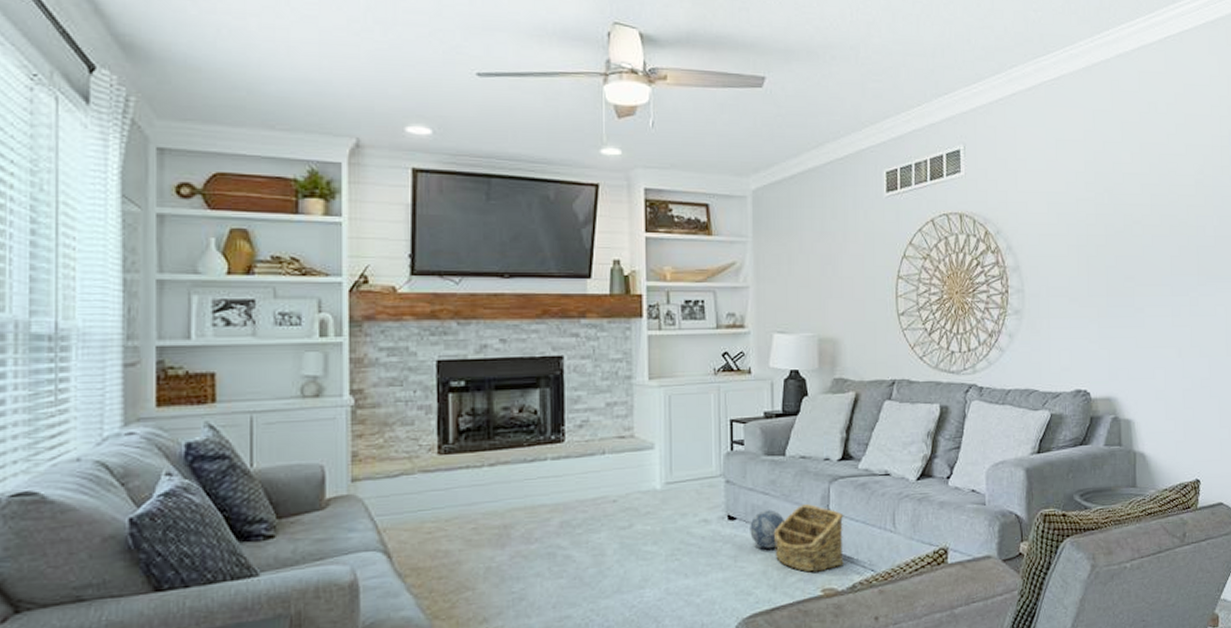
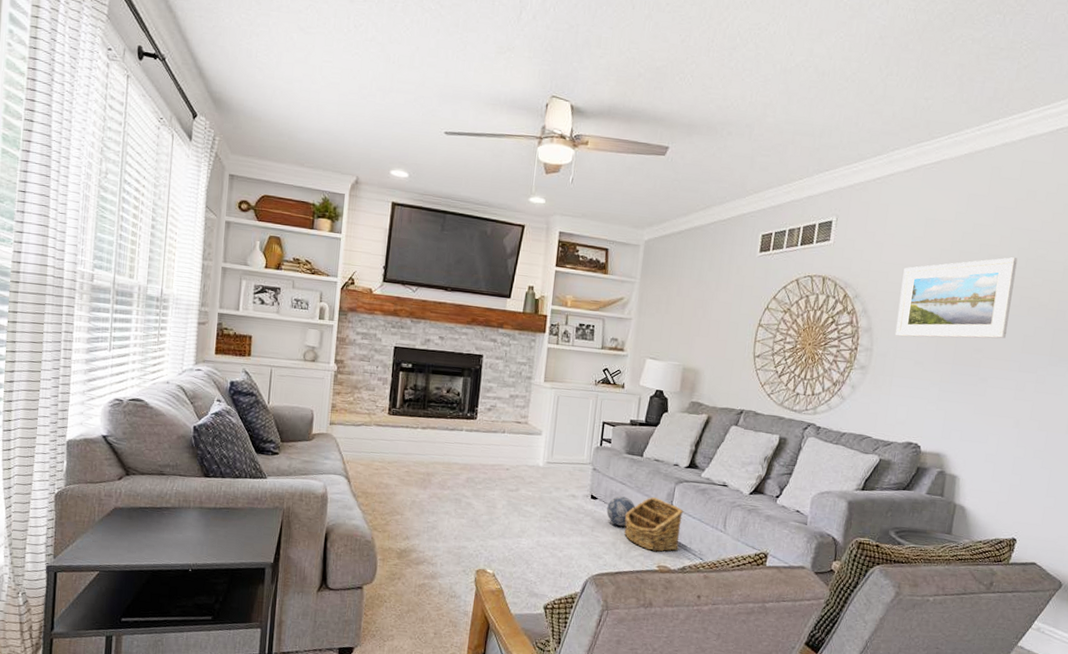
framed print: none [1042,174,1154,272] -> present [895,257,1018,339]

